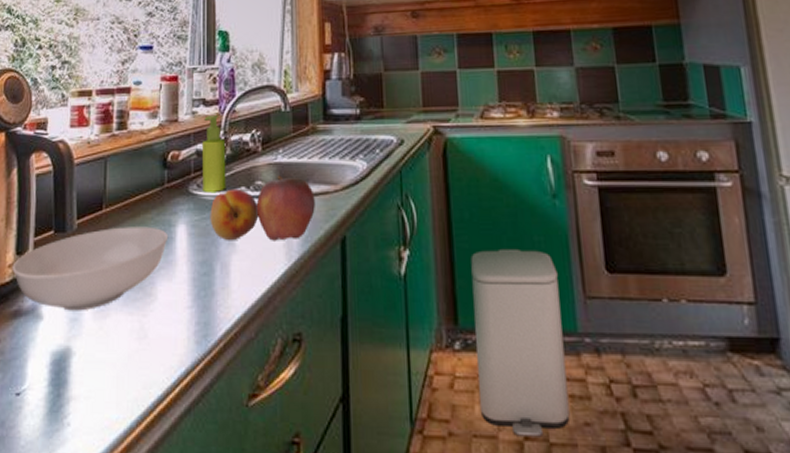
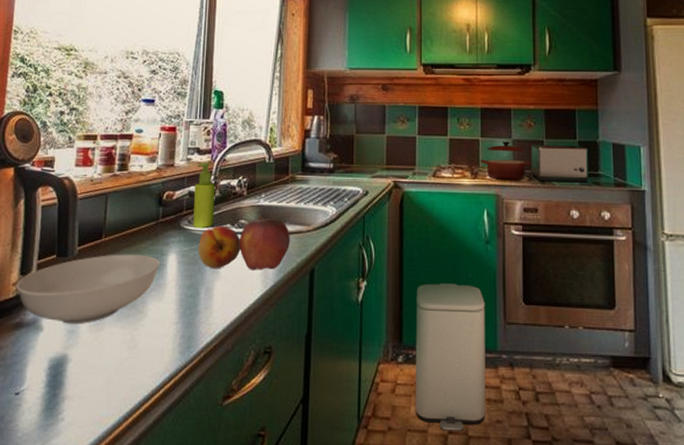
saucepan: none [536,70,603,118] -> present [480,141,533,180]
toaster: none [599,69,676,118] -> present [530,144,589,183]

